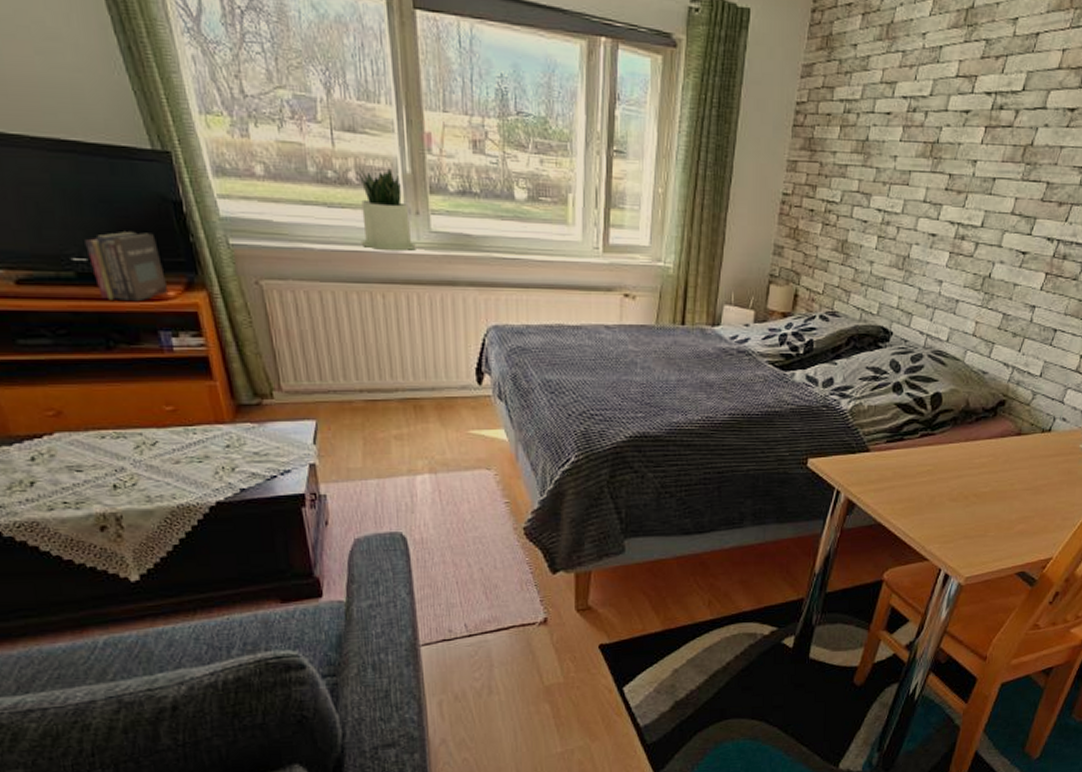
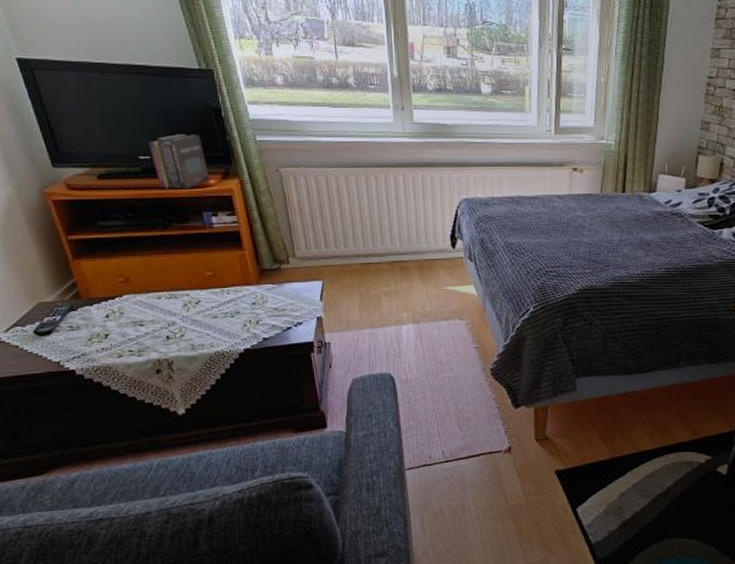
planter: present [356,167,416,252] -> none [354,73,402,141]

